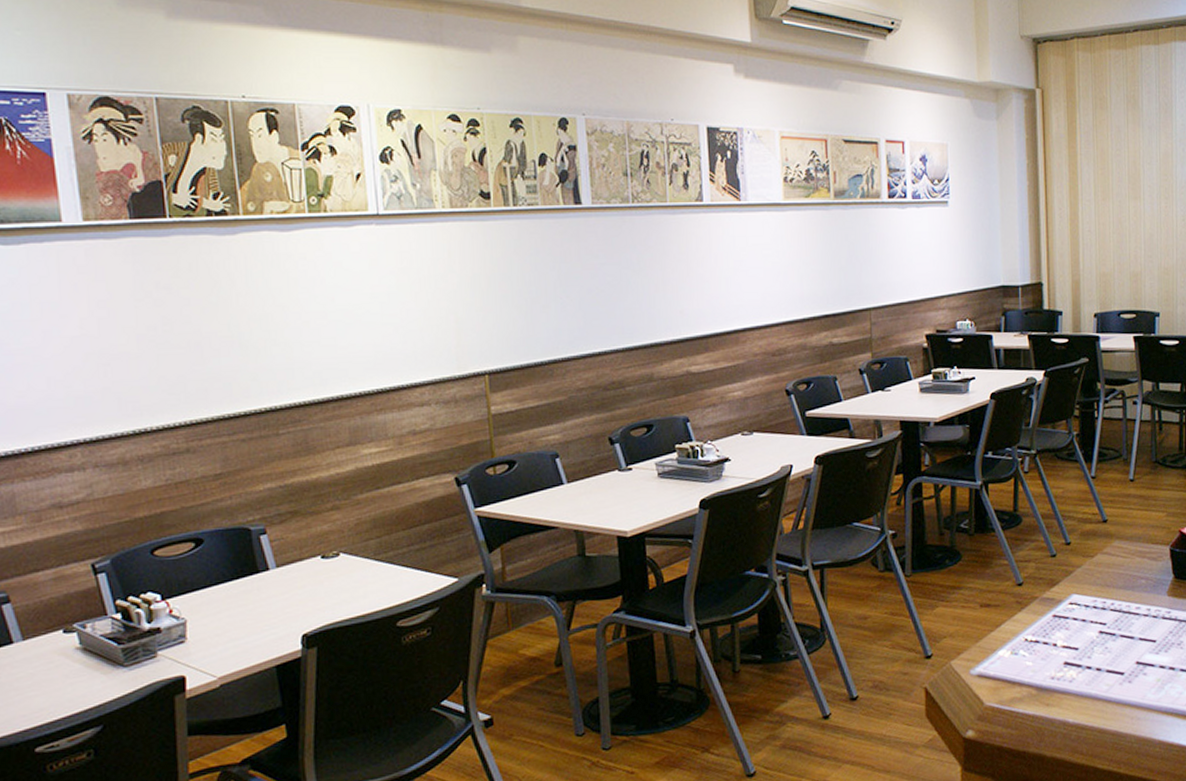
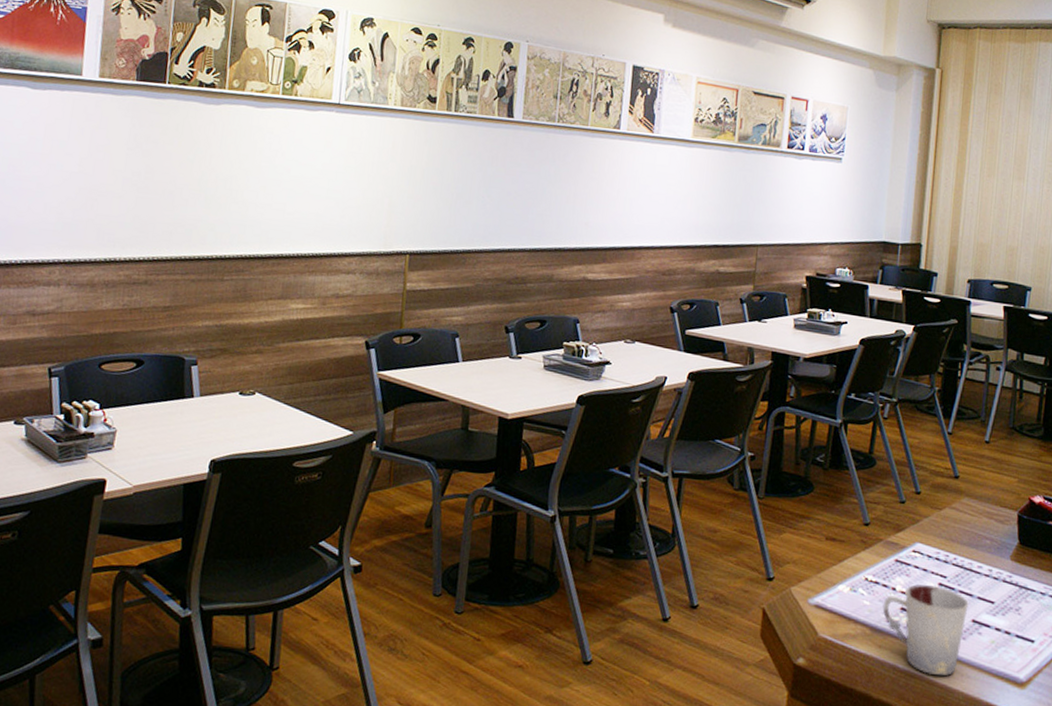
cup: none [1045,634,1131,723] -> present [882,584,969,676]

